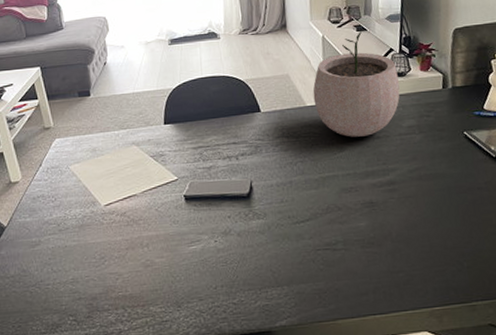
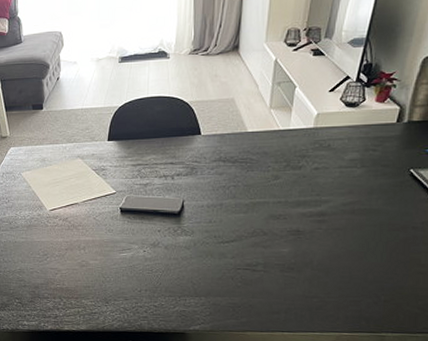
plant pot: present [312,31,400,137] -> none [255,56,350,166]

